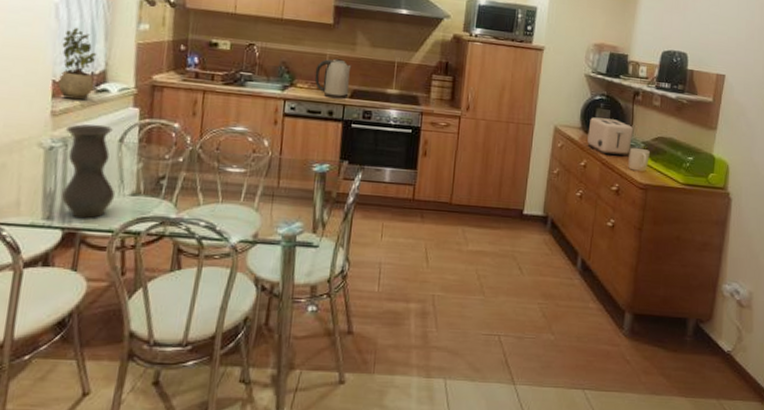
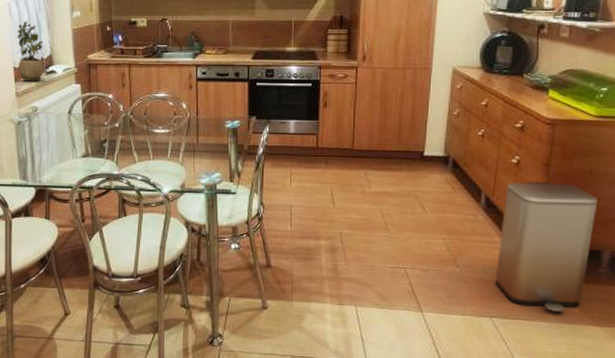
vase: present [61,124,116,219] -> none [27,100,70,178]
kettle: present [314,58,352,99] -> none [220,24,253,61]
toaster: present [587,117,633,157] -> none [488,55,538,93]
pedal bin: none [588,246,684,382] -> present [495,182,598,311]
mug: present [627,147,651,172] -> none [532,82,559,106]

